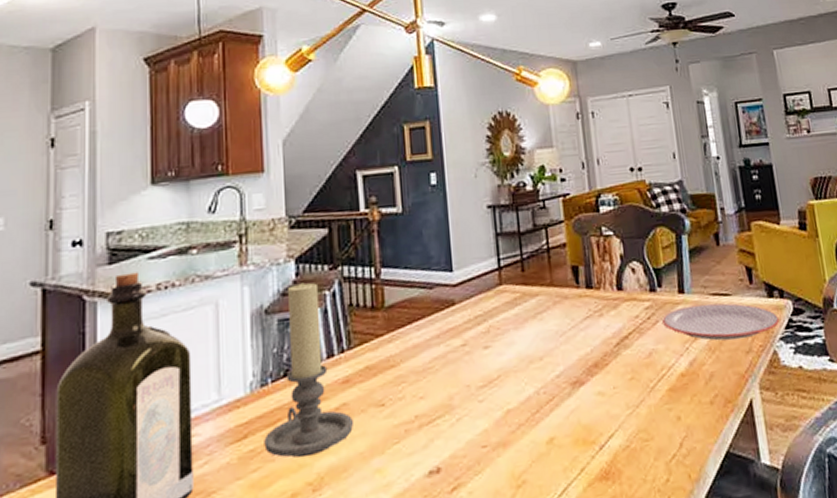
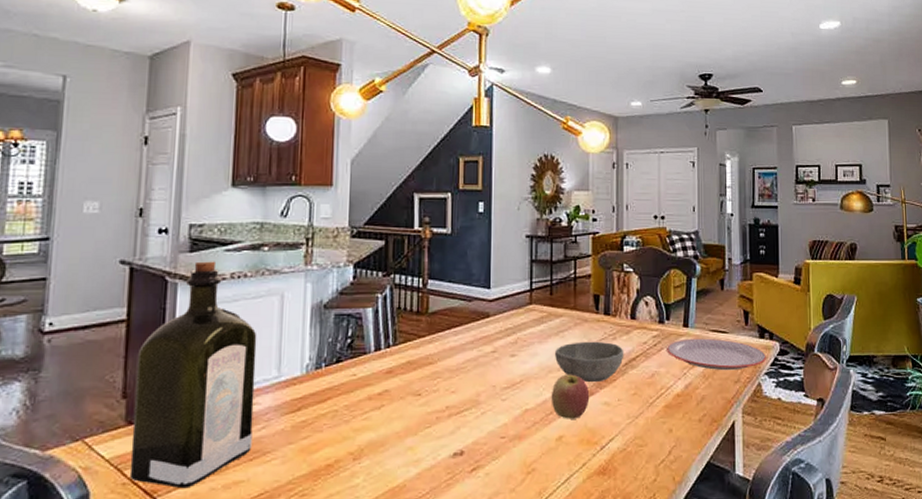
candle holder: present [264,282,355,458] -> none [314,285,394,432]
bowl: none [534,320,615,371] -> present [555,341,624,383]
apple: none [535,362,581,417] -> present [551,374,590,419]

